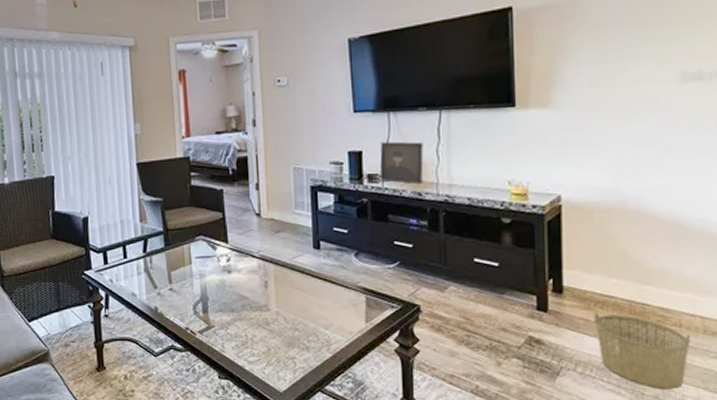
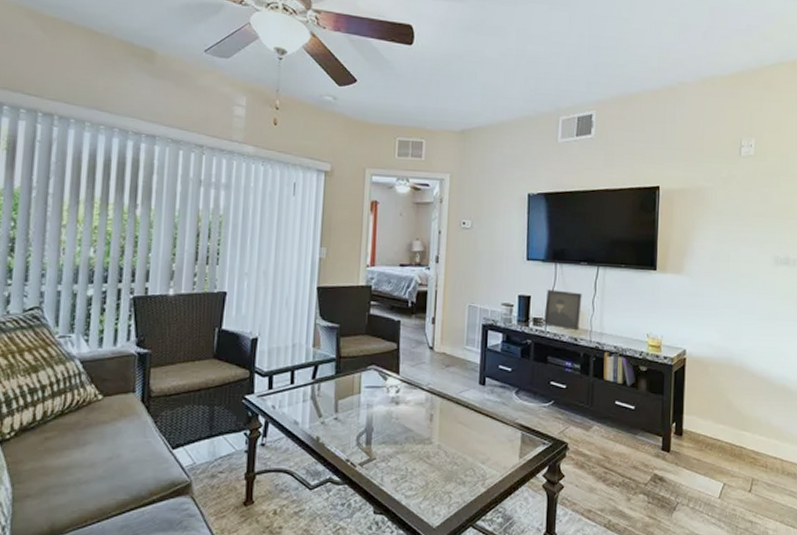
books: none [456,202,497,241] -> present [603,349,635,386]
basket: present [593,312,691,389] -> none [704,453,773,523]

